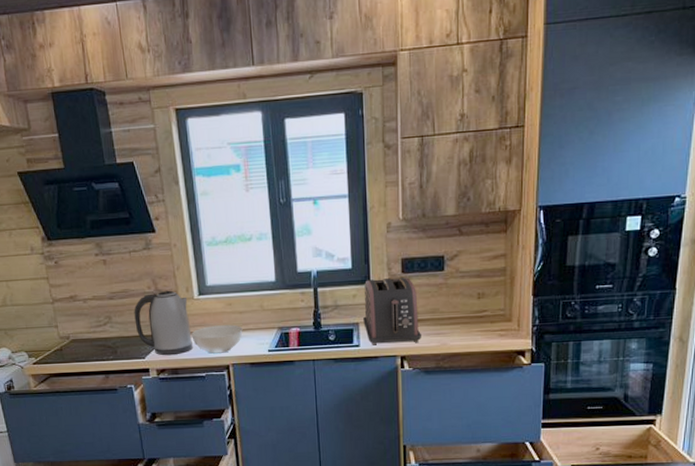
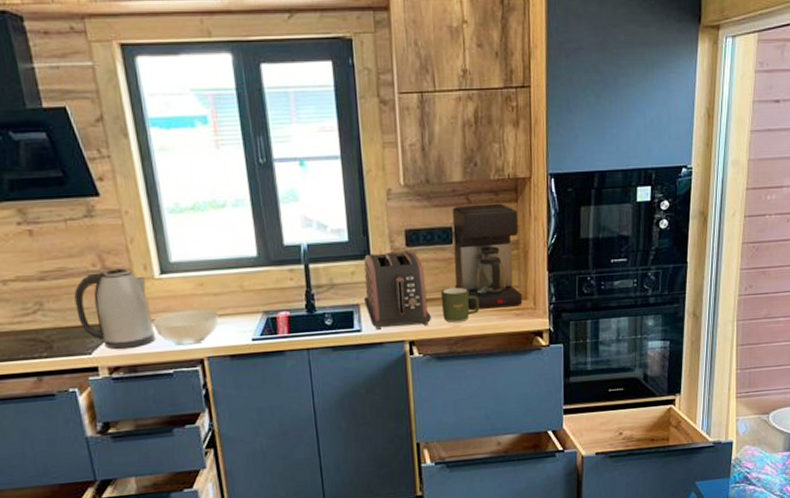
mug: none [431,309,466,341] -> present [440,287,480,323]
coffee maker: none [445,235,507,330] -> present [452,204,523,310]

